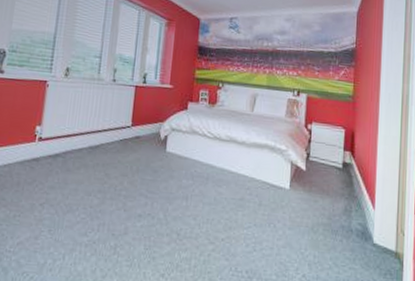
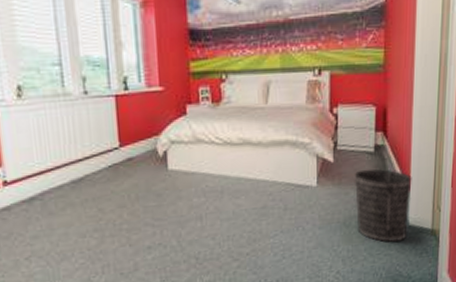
wastebasket: none [323,182,377,257] -> present [355,168,412,243]

